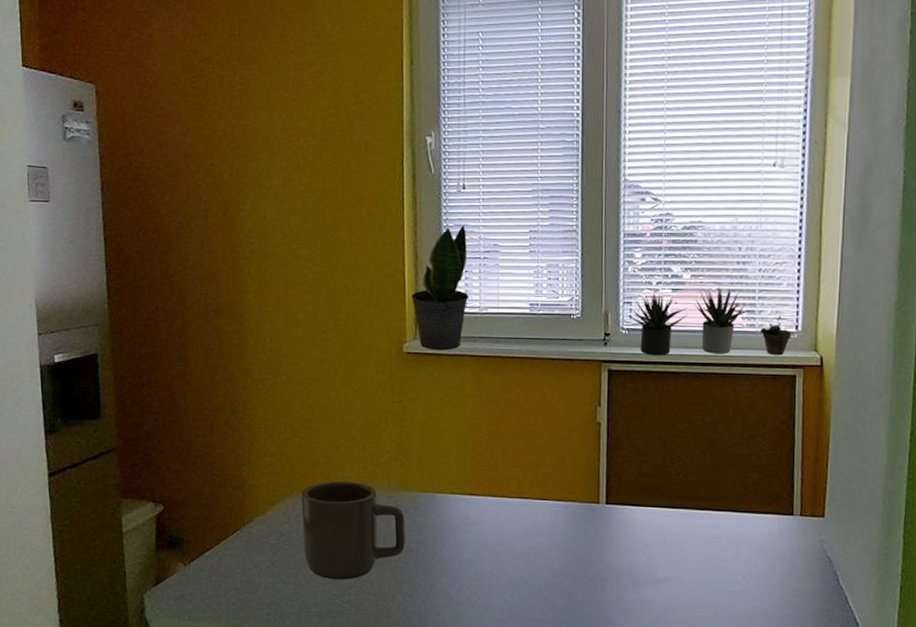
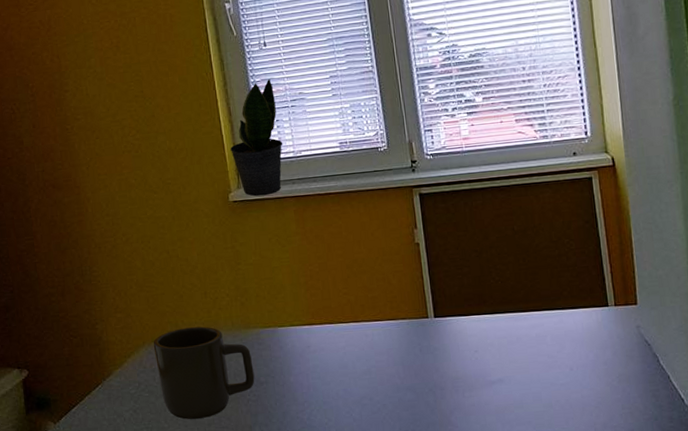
succulent plant: present [625,287,751,356] -> none [428,105,542,177]
succulent plant: present [760,315,792,356] -> none [553,124,582,162]

